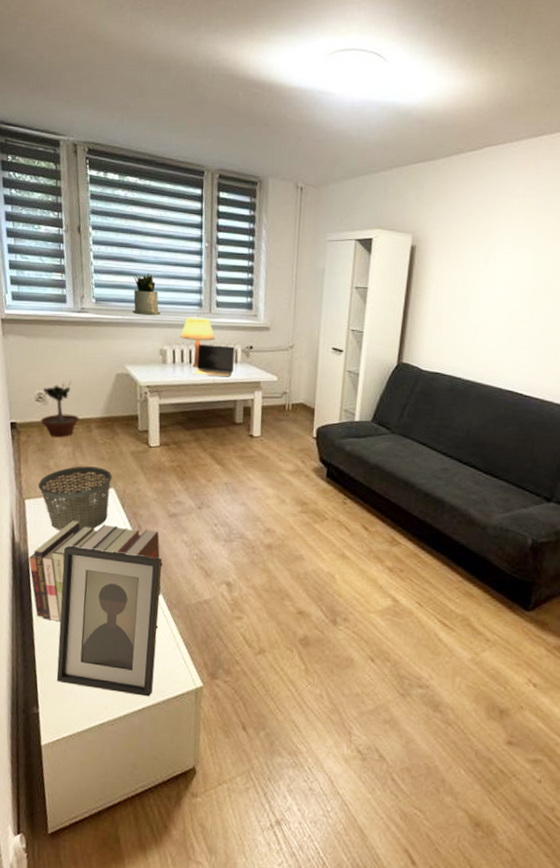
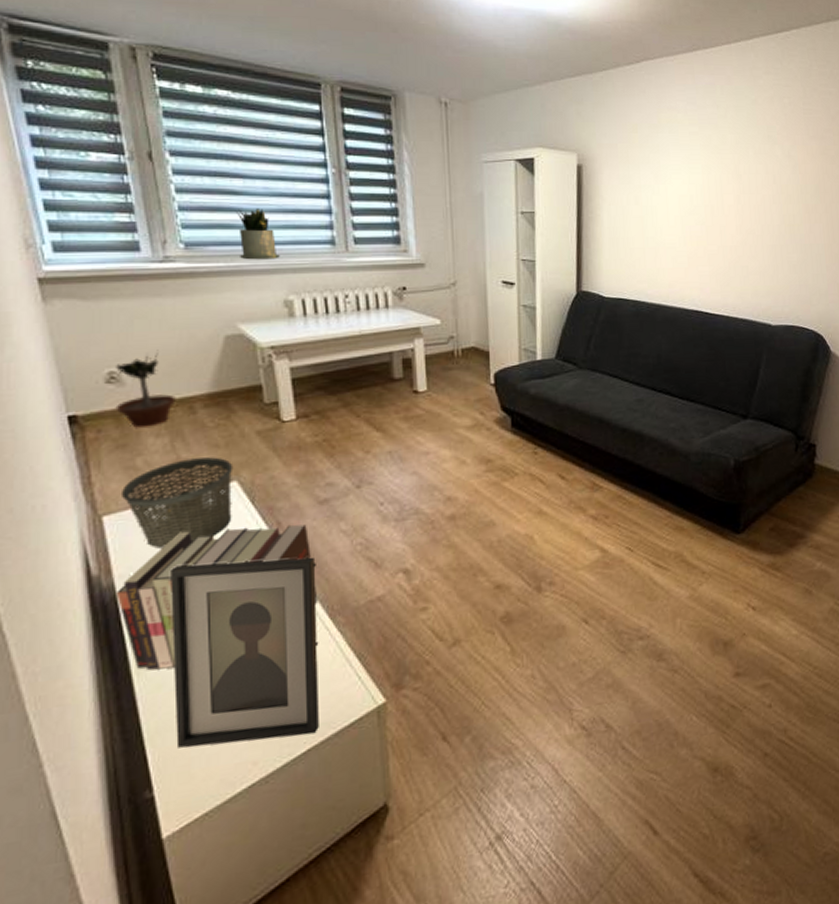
table lamp: present [180,315,215,368] -> none [309,255,357,319]
laptop: present [192,344,235,378] -> none [331,289,386,327]

